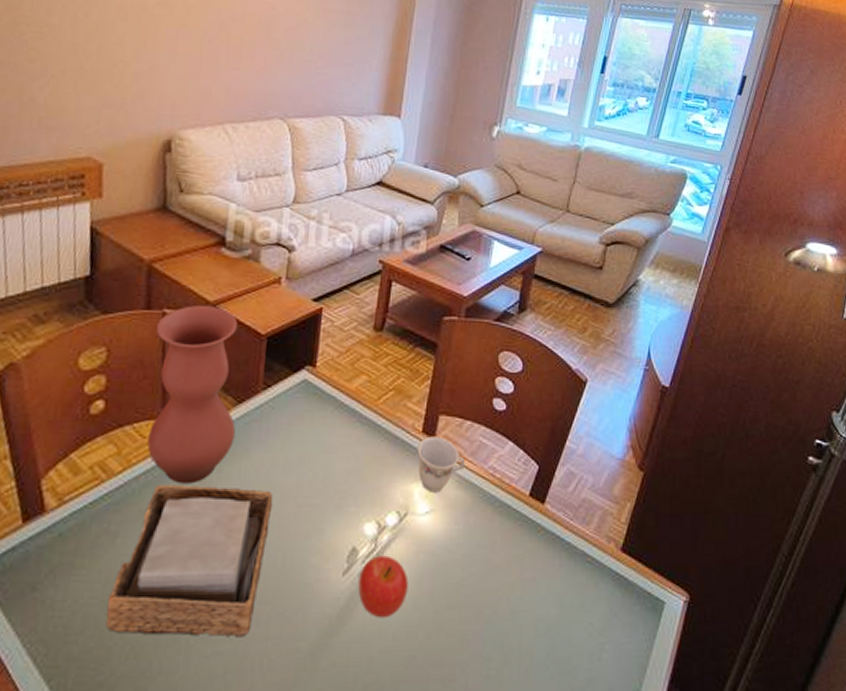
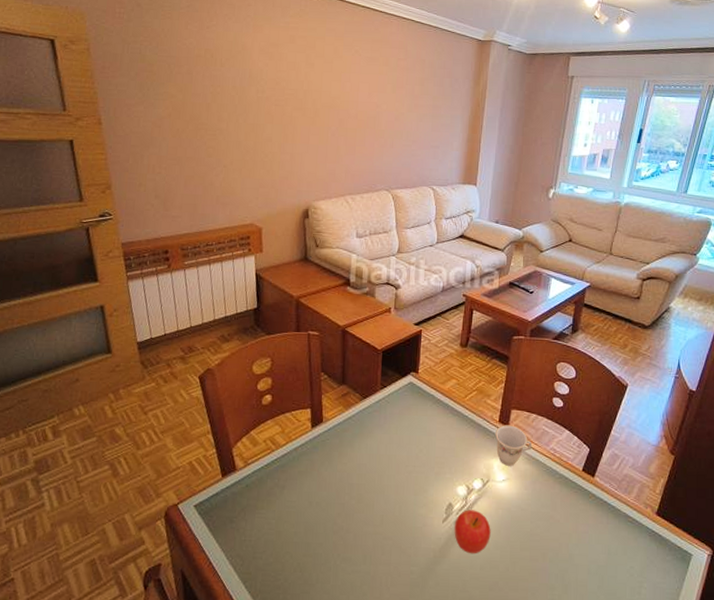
napkin holder: present [105,485,274,638] -> none [279,455,391,562]
vase: present [147,304,238,484] -> none [302,328,362,454]

